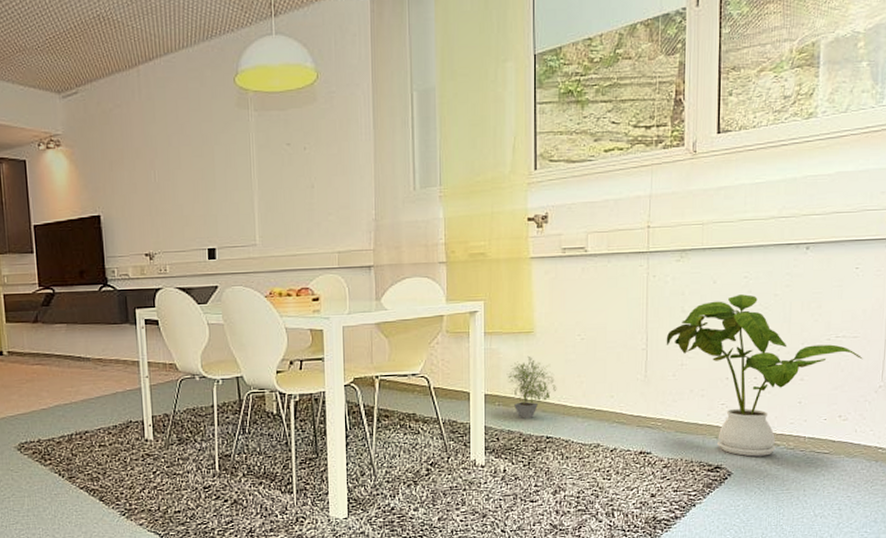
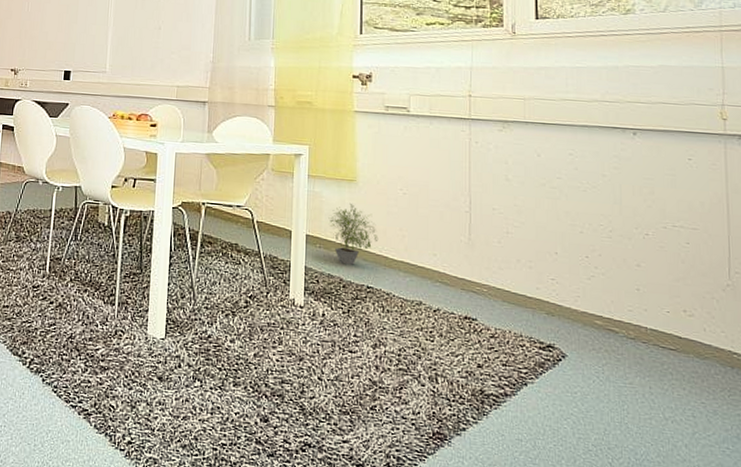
house plant: present [666,294,863,457] -> none [490,170,705,342]

